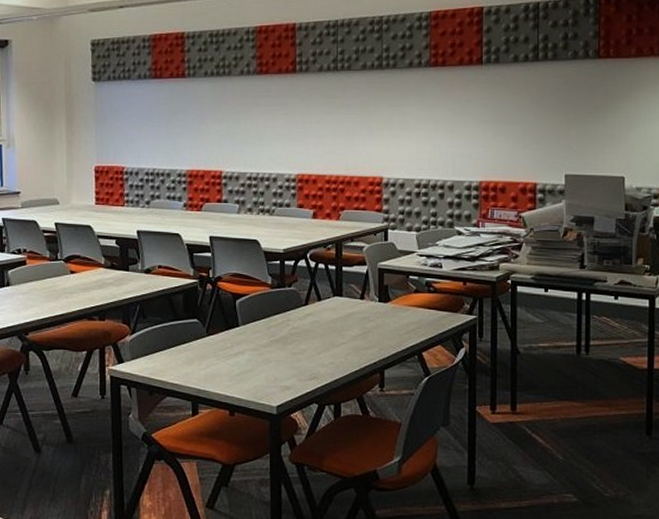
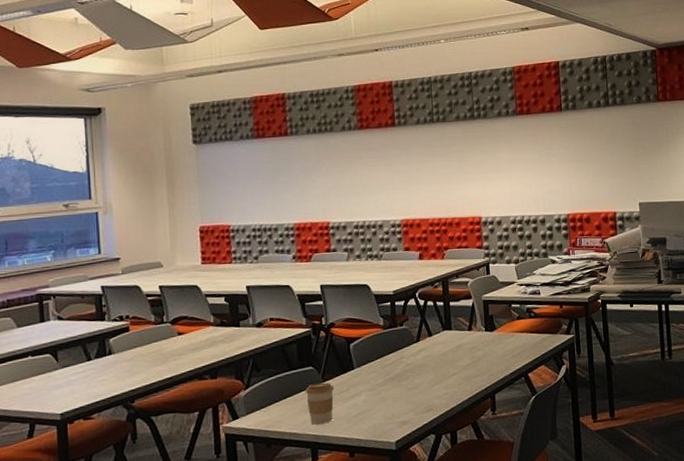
coffee cup: none [189,336,218,379] -> present [305,382,335,425]

